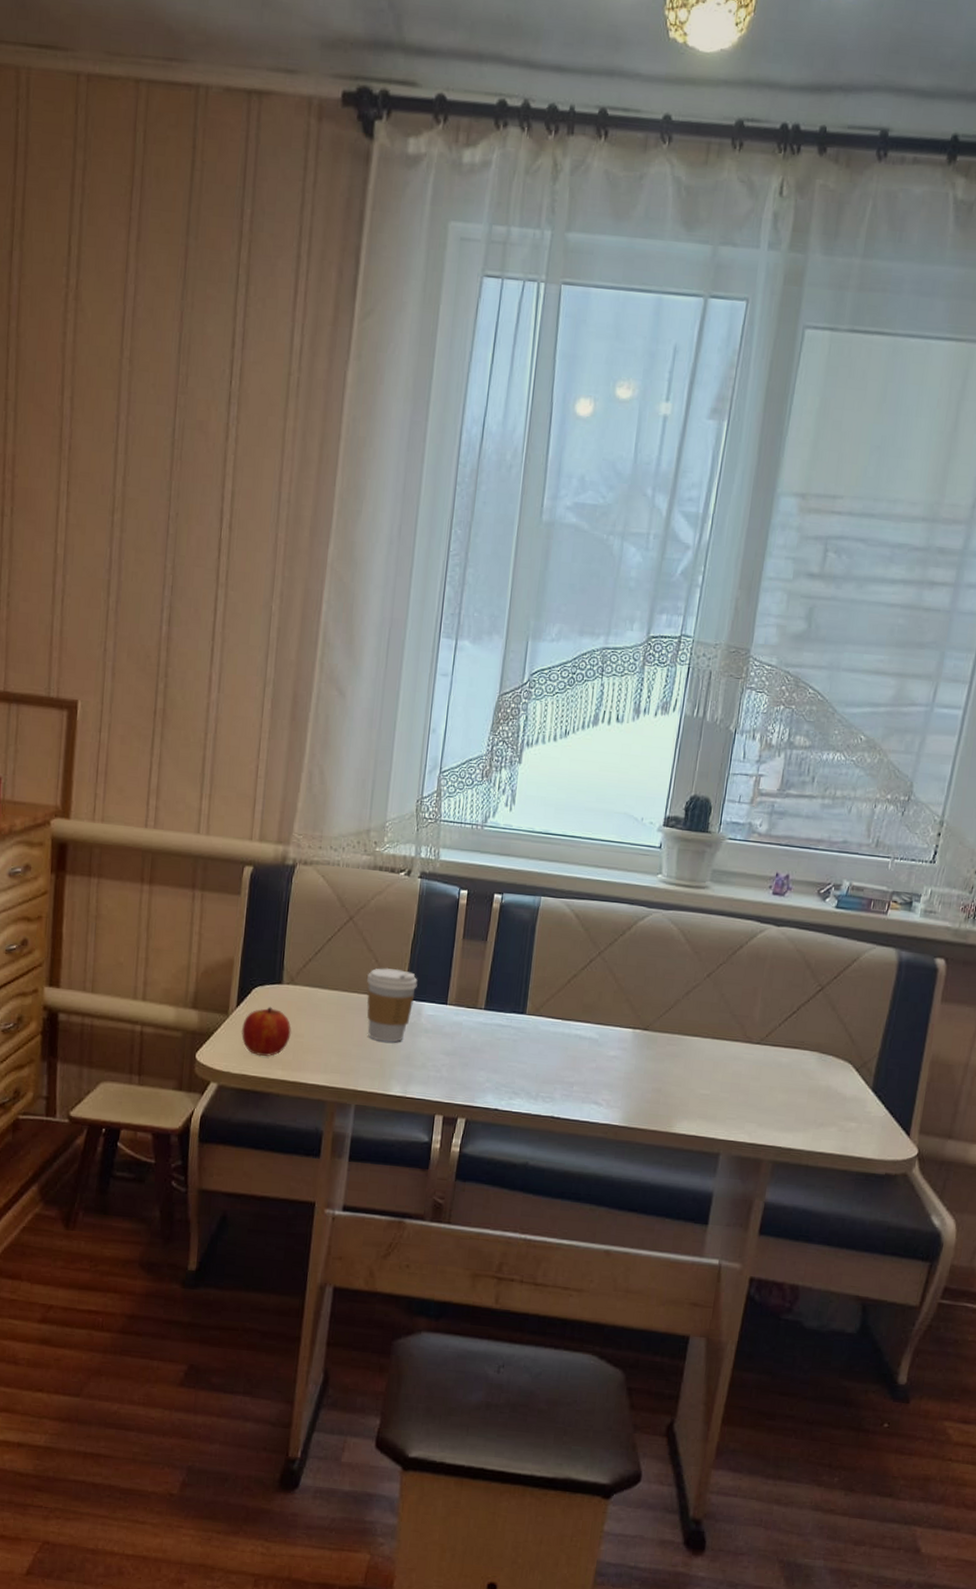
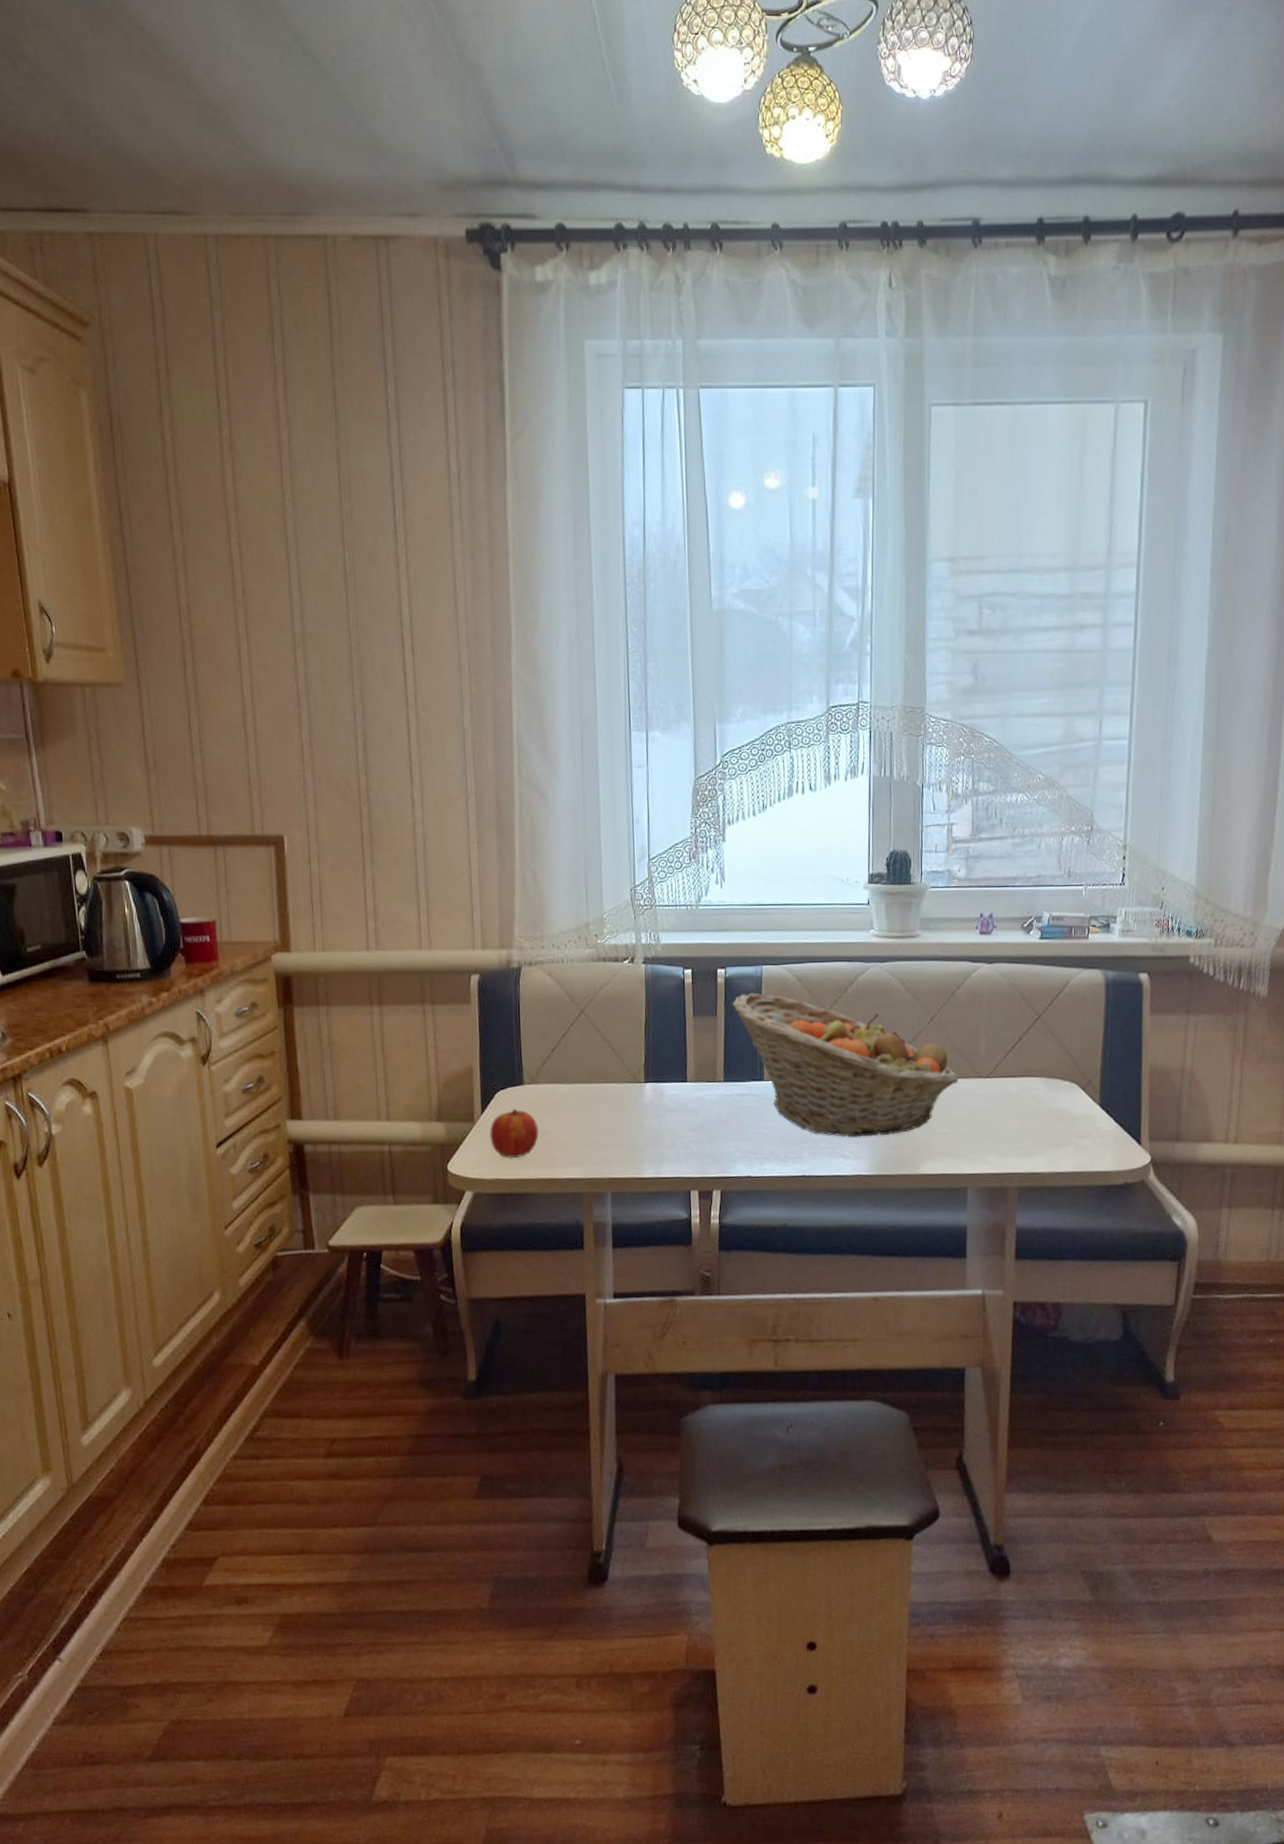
coffee cup: present [366,967,418,1043] -> none [606,1054,656,1127]
fruit basket: none [503,922,727,1088] -> present [731,992,958,1138]

